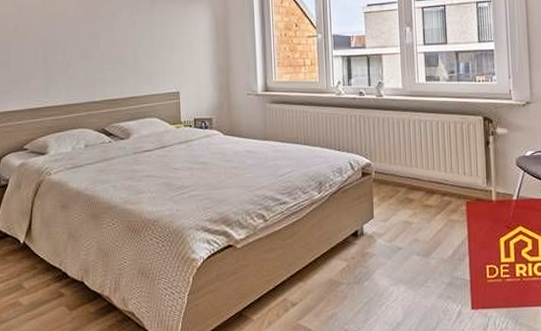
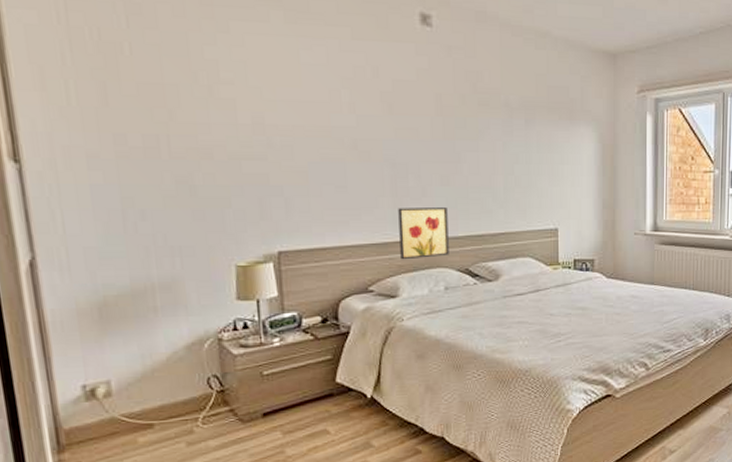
wall art: none [48,77,89,122] -> present [398,208,449,260]

